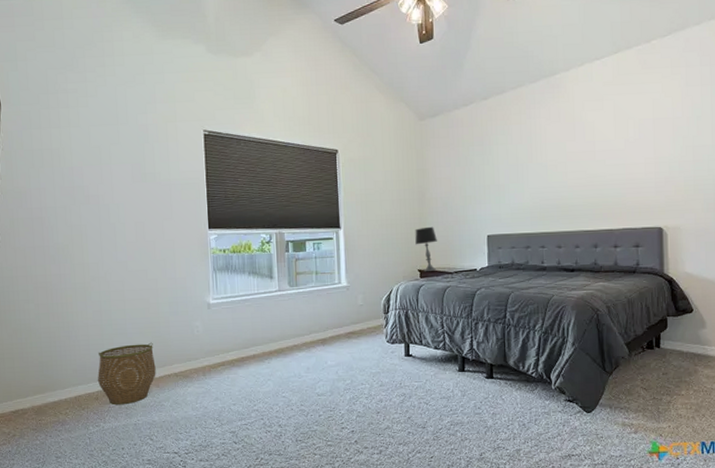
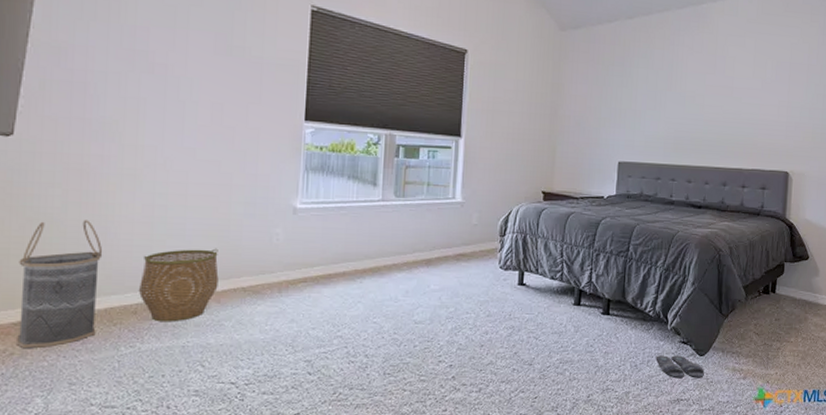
basket: none [11,327,71,431] -> present [17,219,103,349]
table lamp: present [415,226,438,272] -> none [542,146,567,195]
slippers: none [543,413,593,435] -> present [656,355,704,379]

